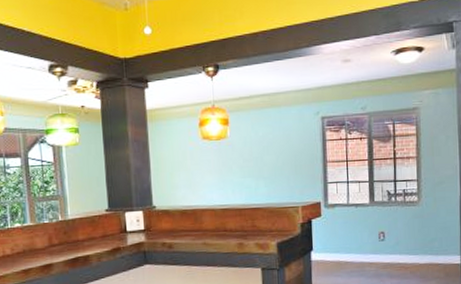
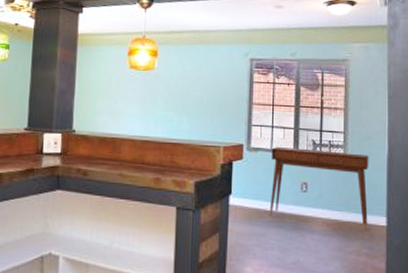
desk: none [348,199,443,271] -> present [269,146,369,232]

